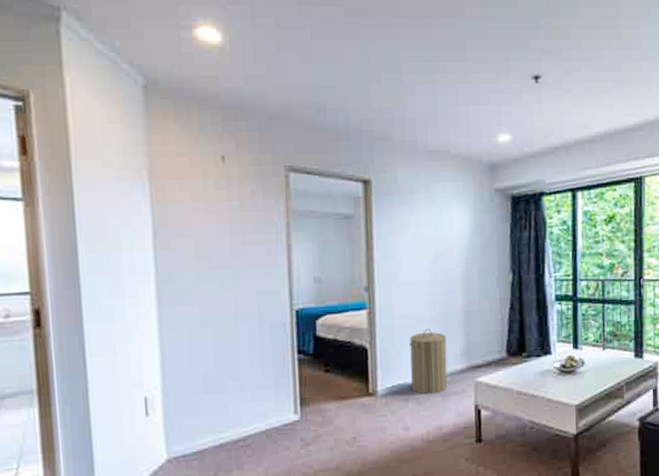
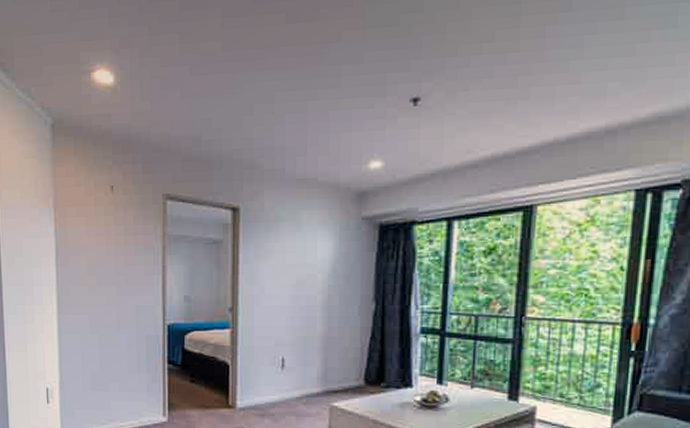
laundry hamper: present [408,329,448,395] -> none [267,351,303,413]

